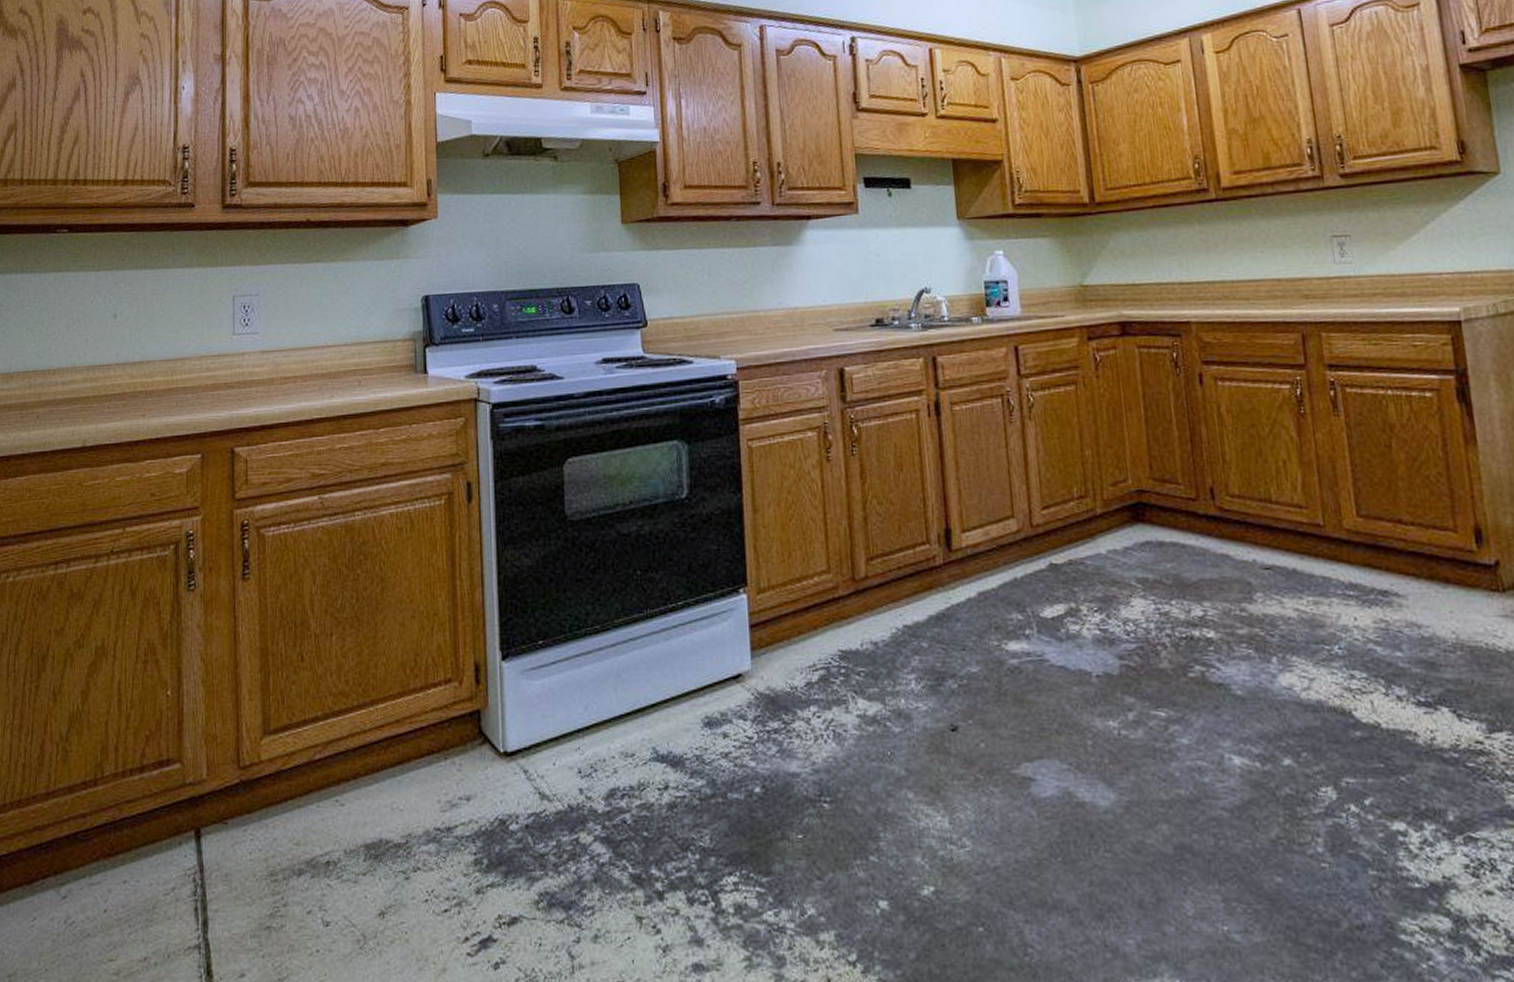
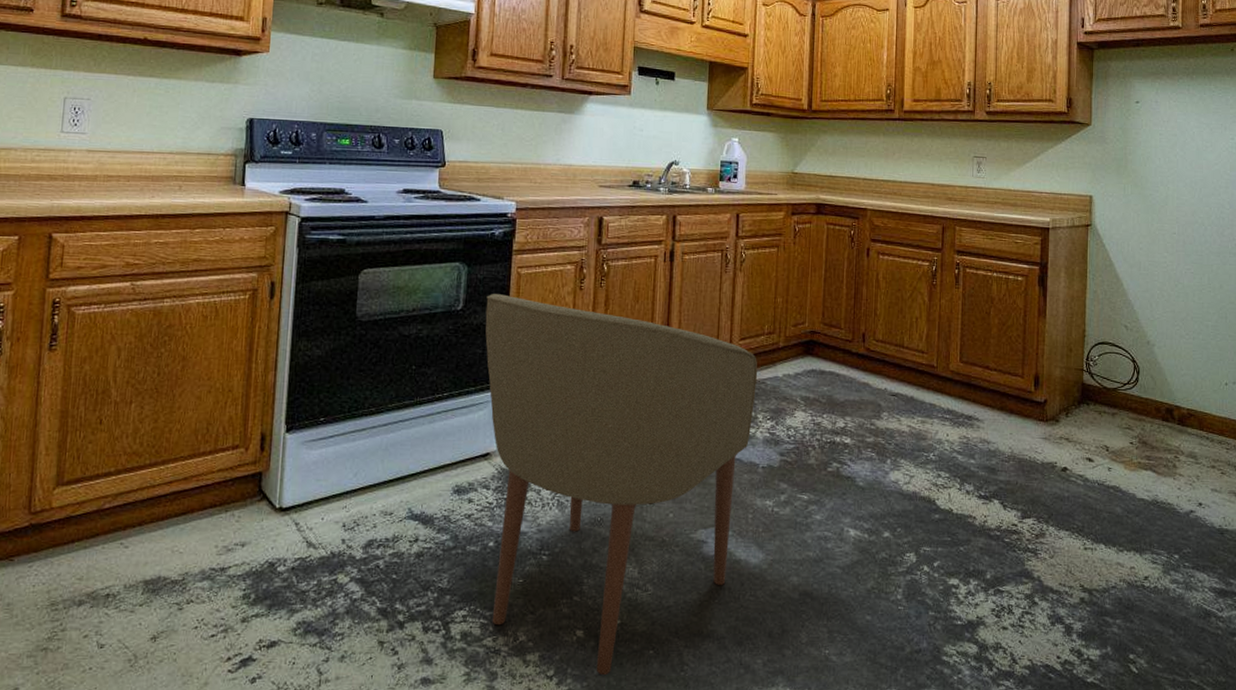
chair: none [714,474,1074,961] -> present [485,294,758,676]

